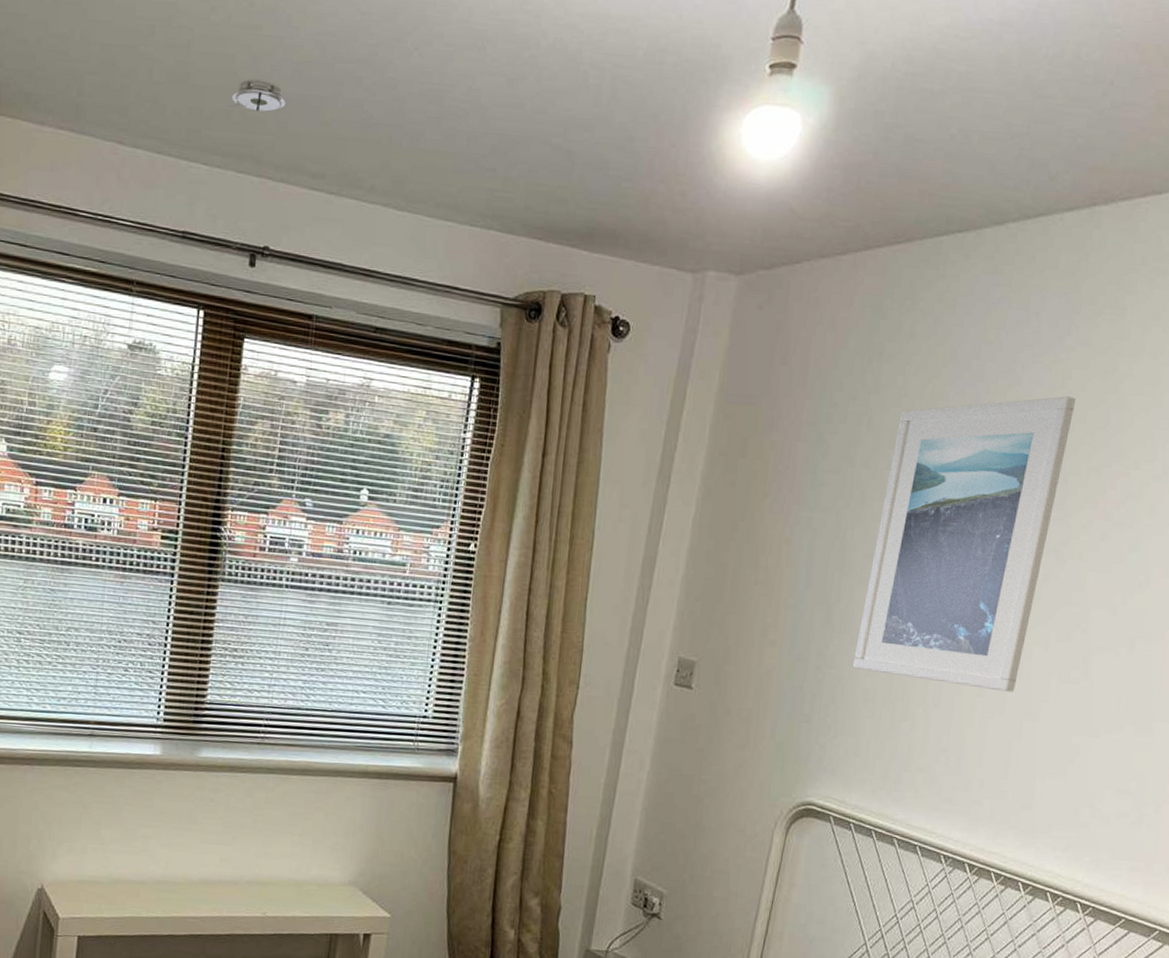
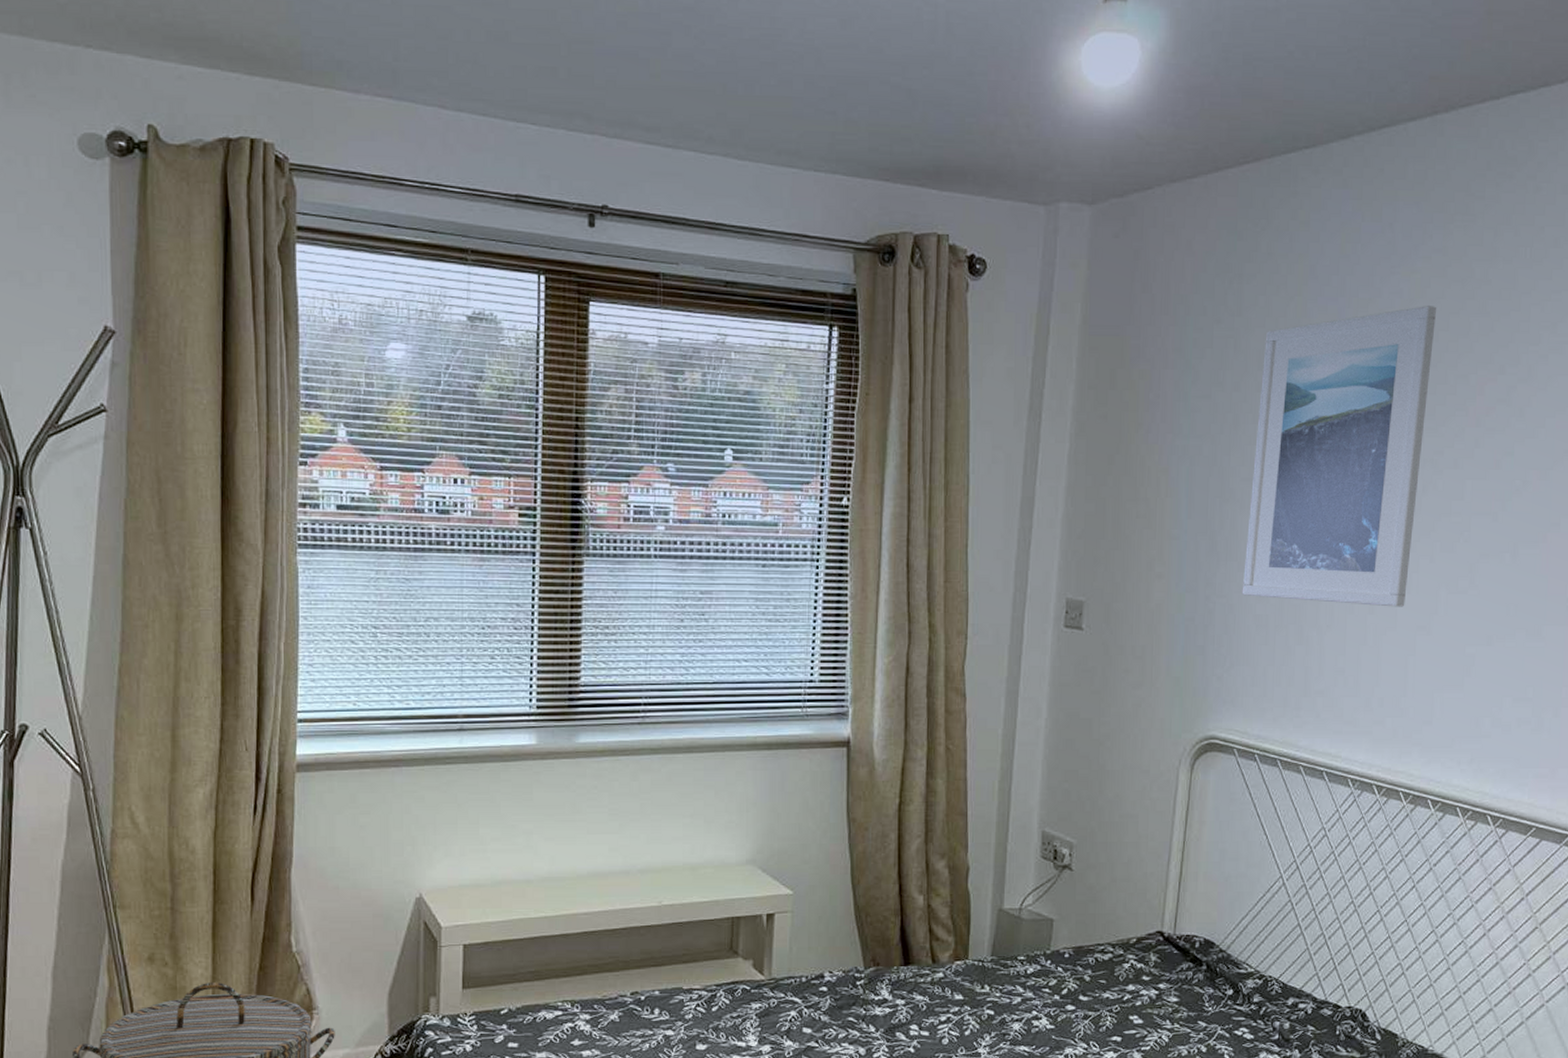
smoke detector: present [229,78,285,112] -> none [554,33,612,66]

